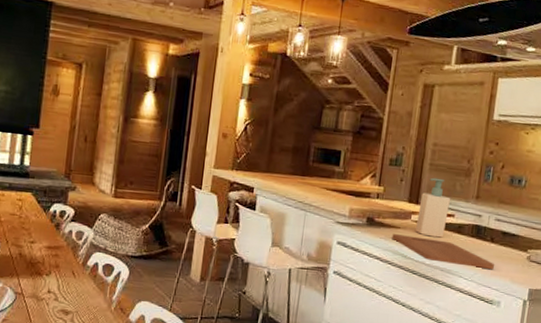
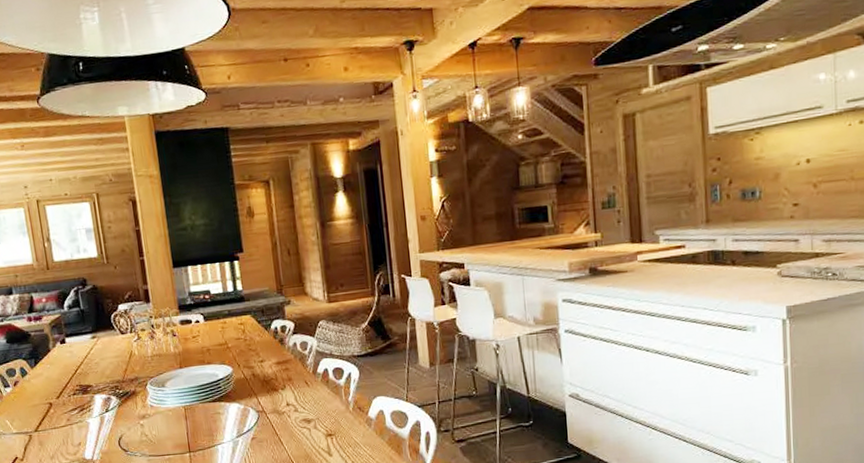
cutting board: present [392,234,495,270] -> none [620,274,742,299]
soap bottle: present [415,177,450,238] -> none [644,210,678,274]

